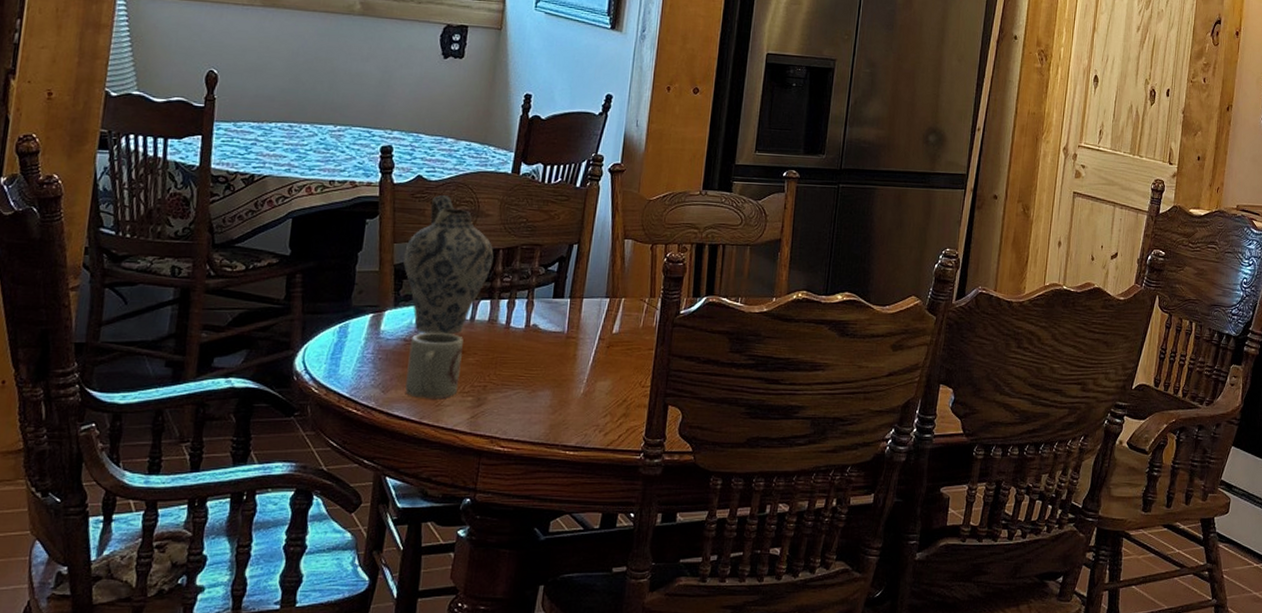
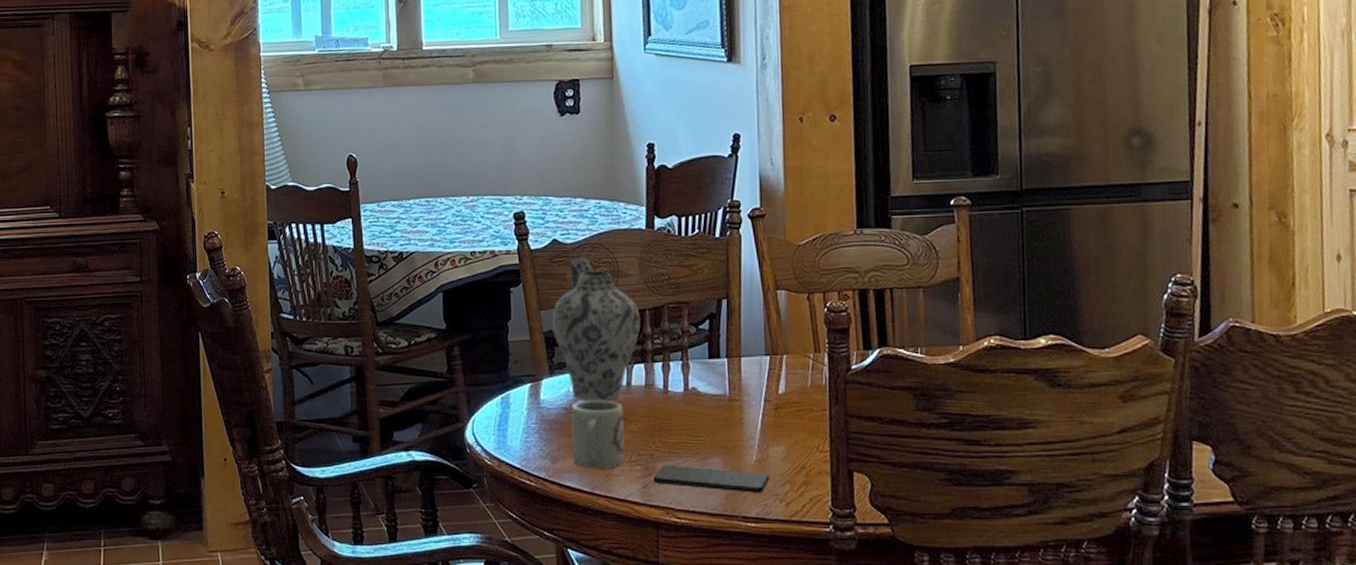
smartphone: none [482,397,593,424] -> present [653,465,770,493]

